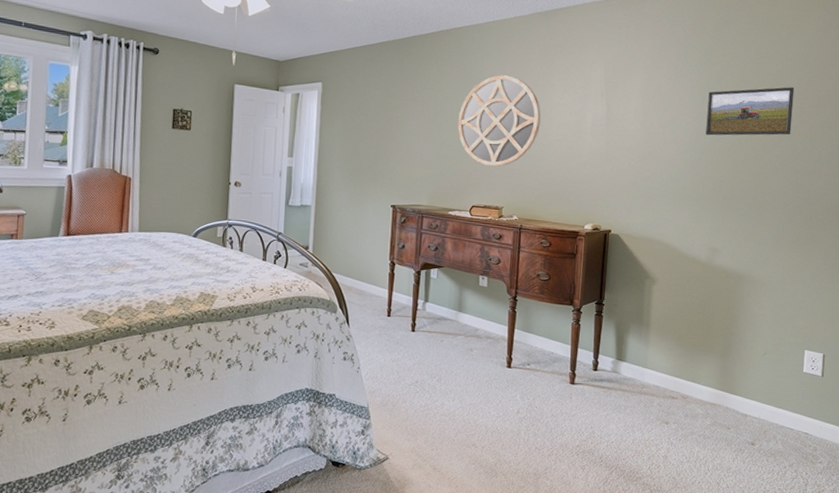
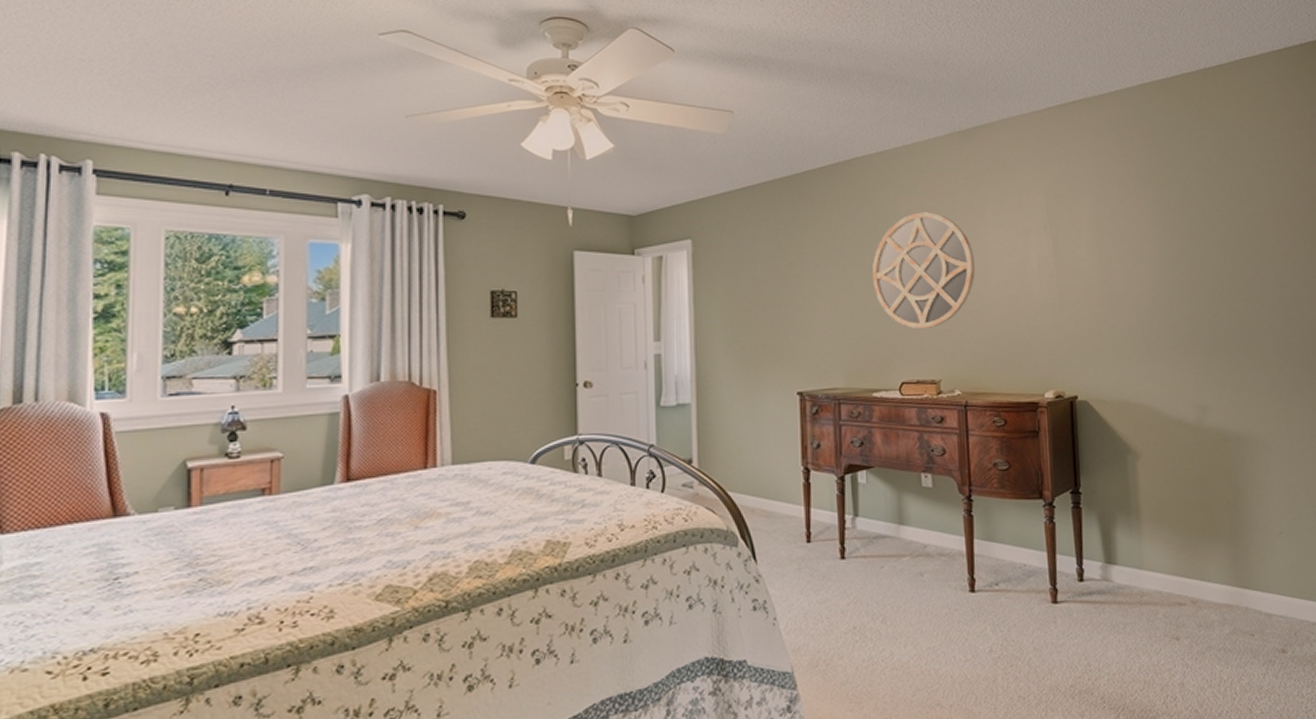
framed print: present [705,87,795,136] -> none [1170,201,1271,267]

